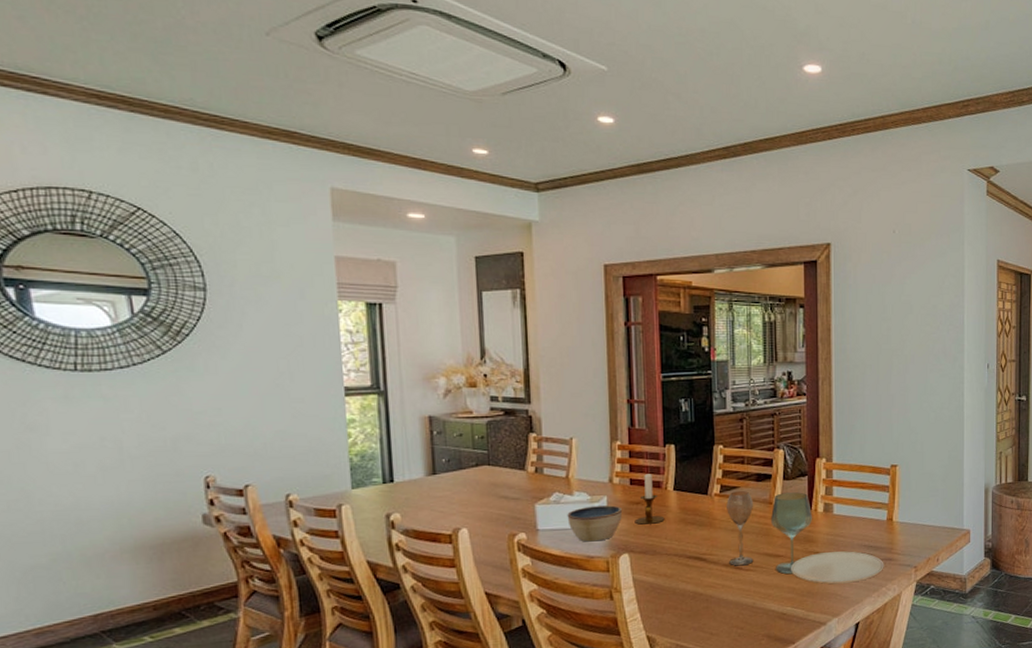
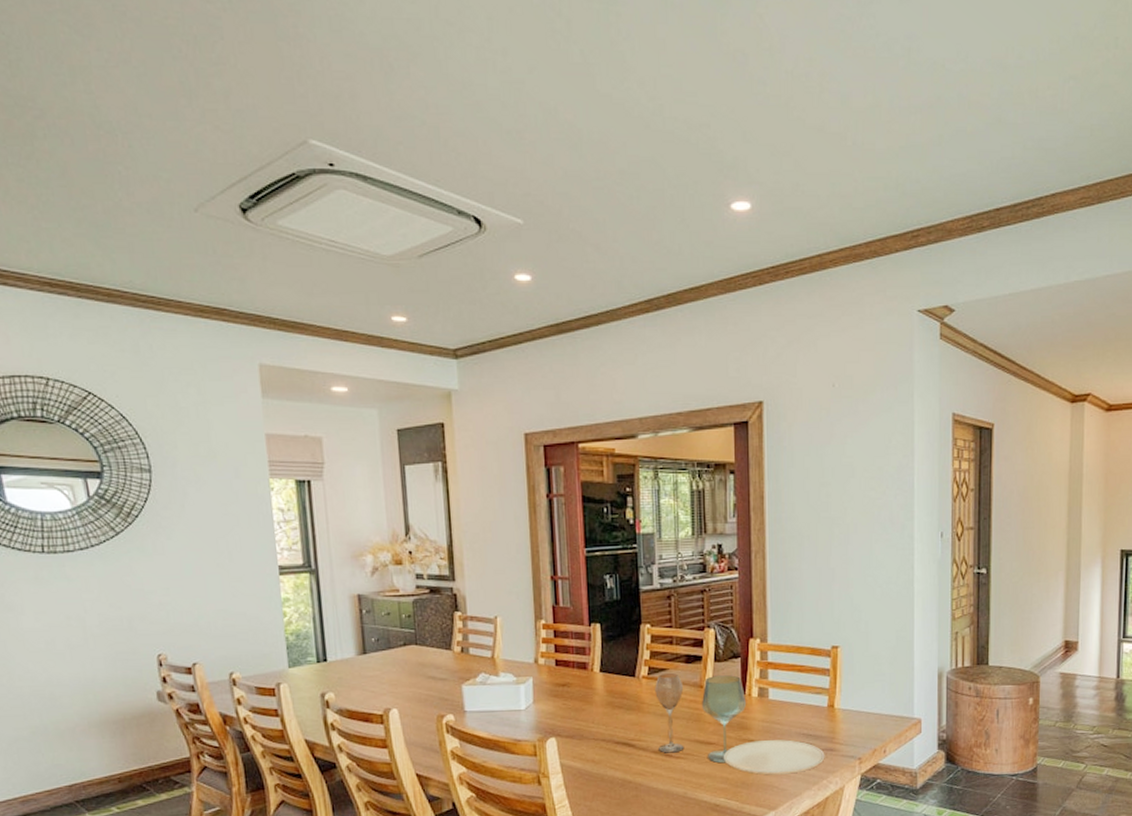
bowl: present [567,505,623,542] -> none [493,687,549,725]
candlestick: present [634,474,665,525] -> none [561,654,592,708]

